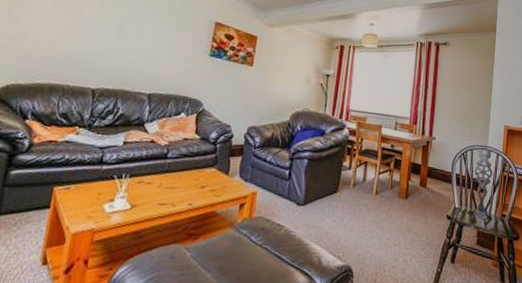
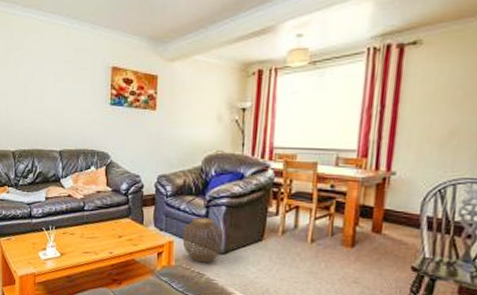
woven basket: none [265,168,304,215] -> present [182,217,224,263]

